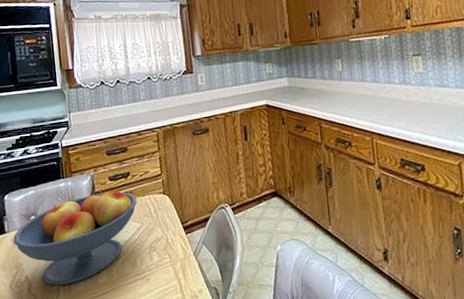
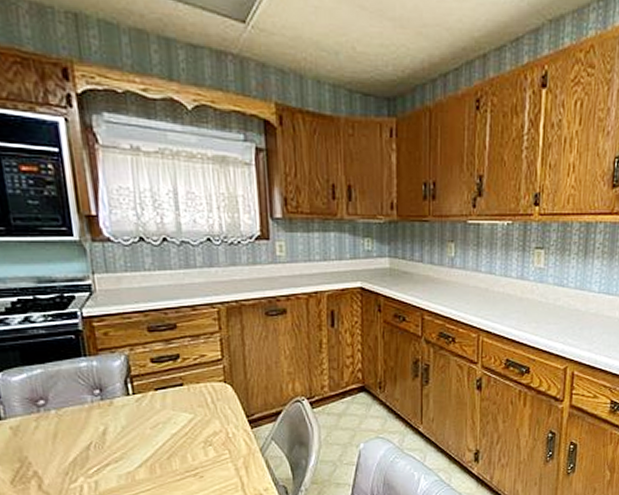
fruit bowl: present [13,190,137,285] -> none [13,373,189,482]

